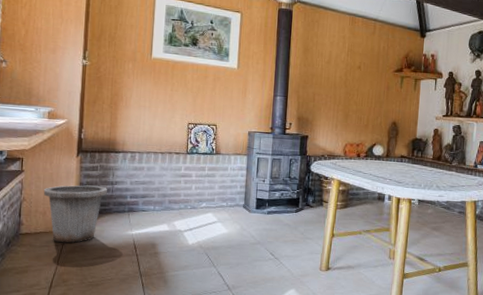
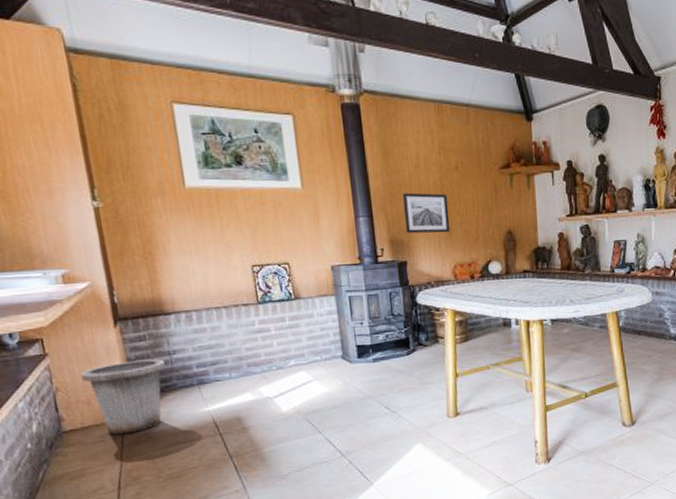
wall art: none [311,81,349,117] -> present [402,192,450,233]

